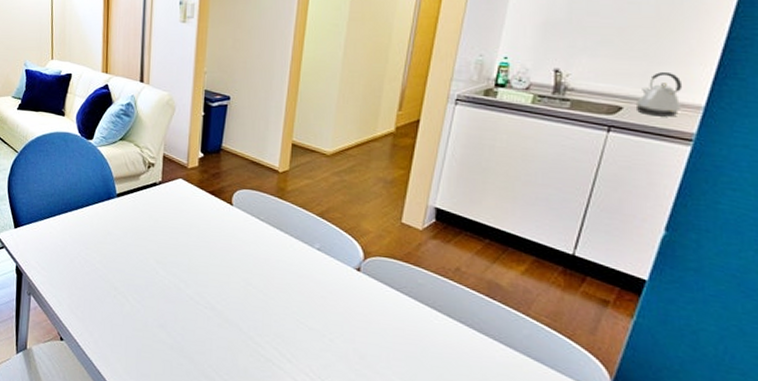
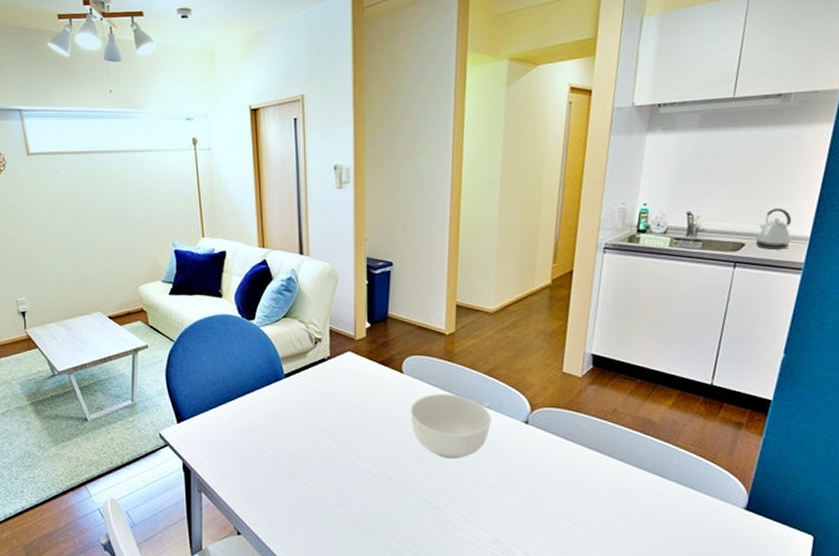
bowl: none [237,229,321,297] -> present [410,394,492,459]

